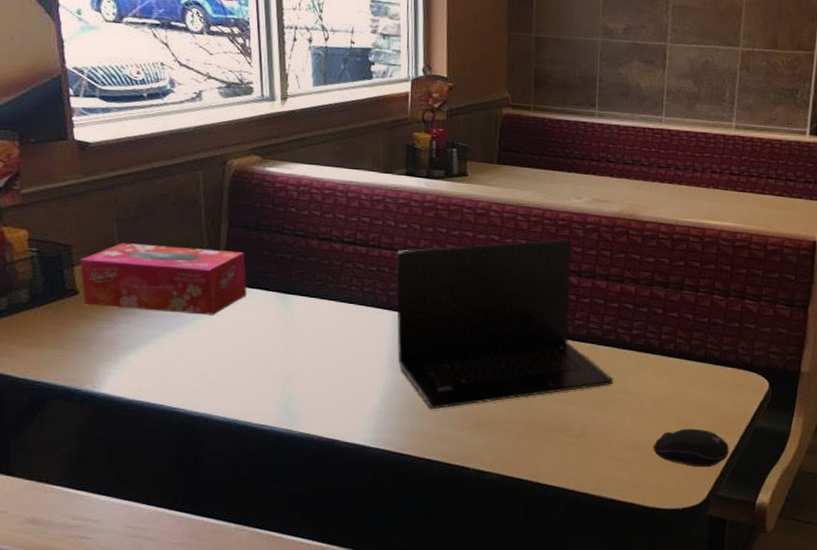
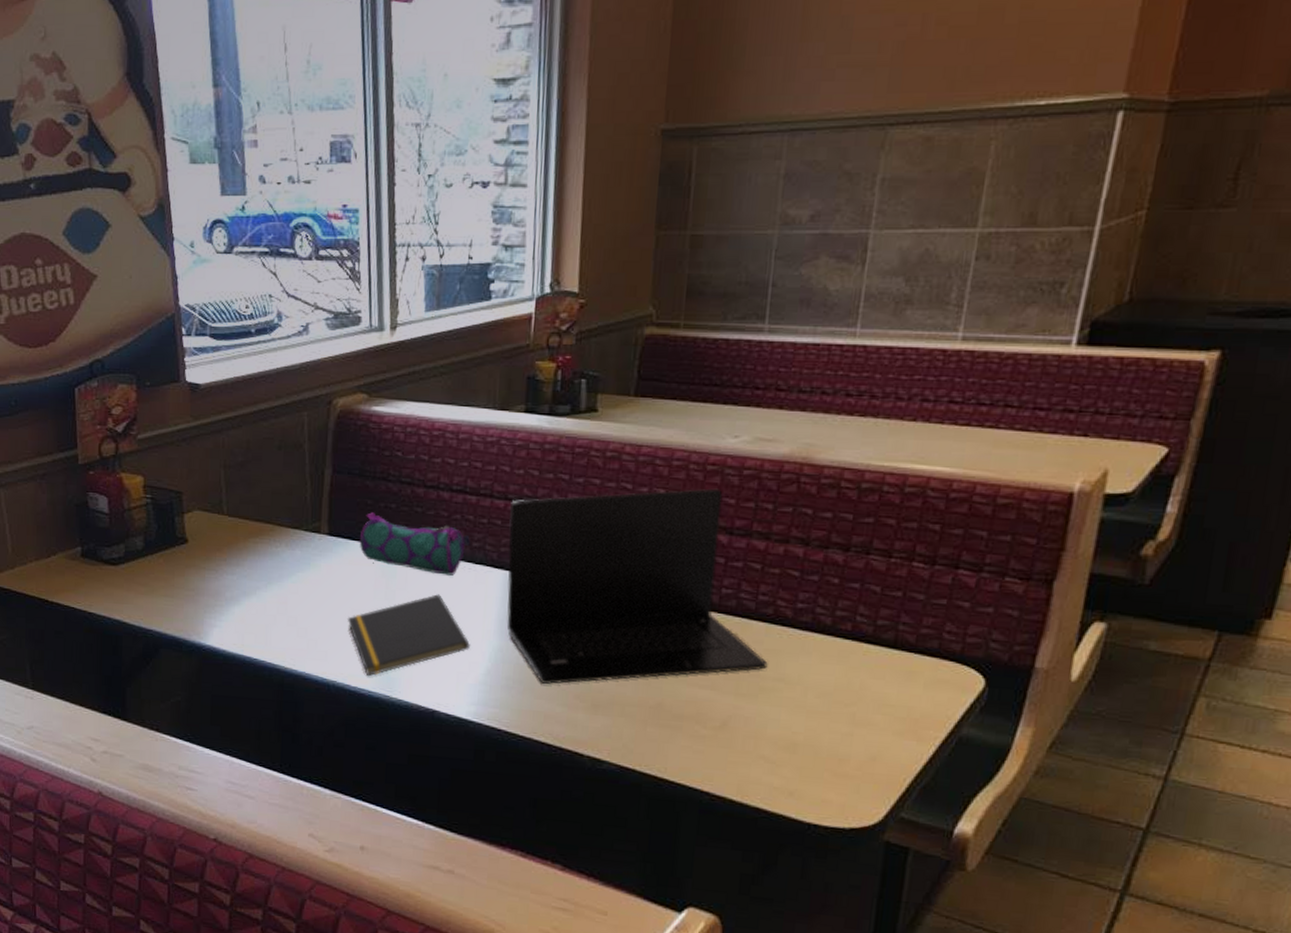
tissue box: present [80,243,247,315] -> none [189,490,349,569]
notepad: none [247,334,365,412] -> present [347,594,470,676]
pencil case: none [257,262,362,317] -> present [359,512,470,576]
computer mouse: present [653,428,729,468] -> none [814,729,921,781]

